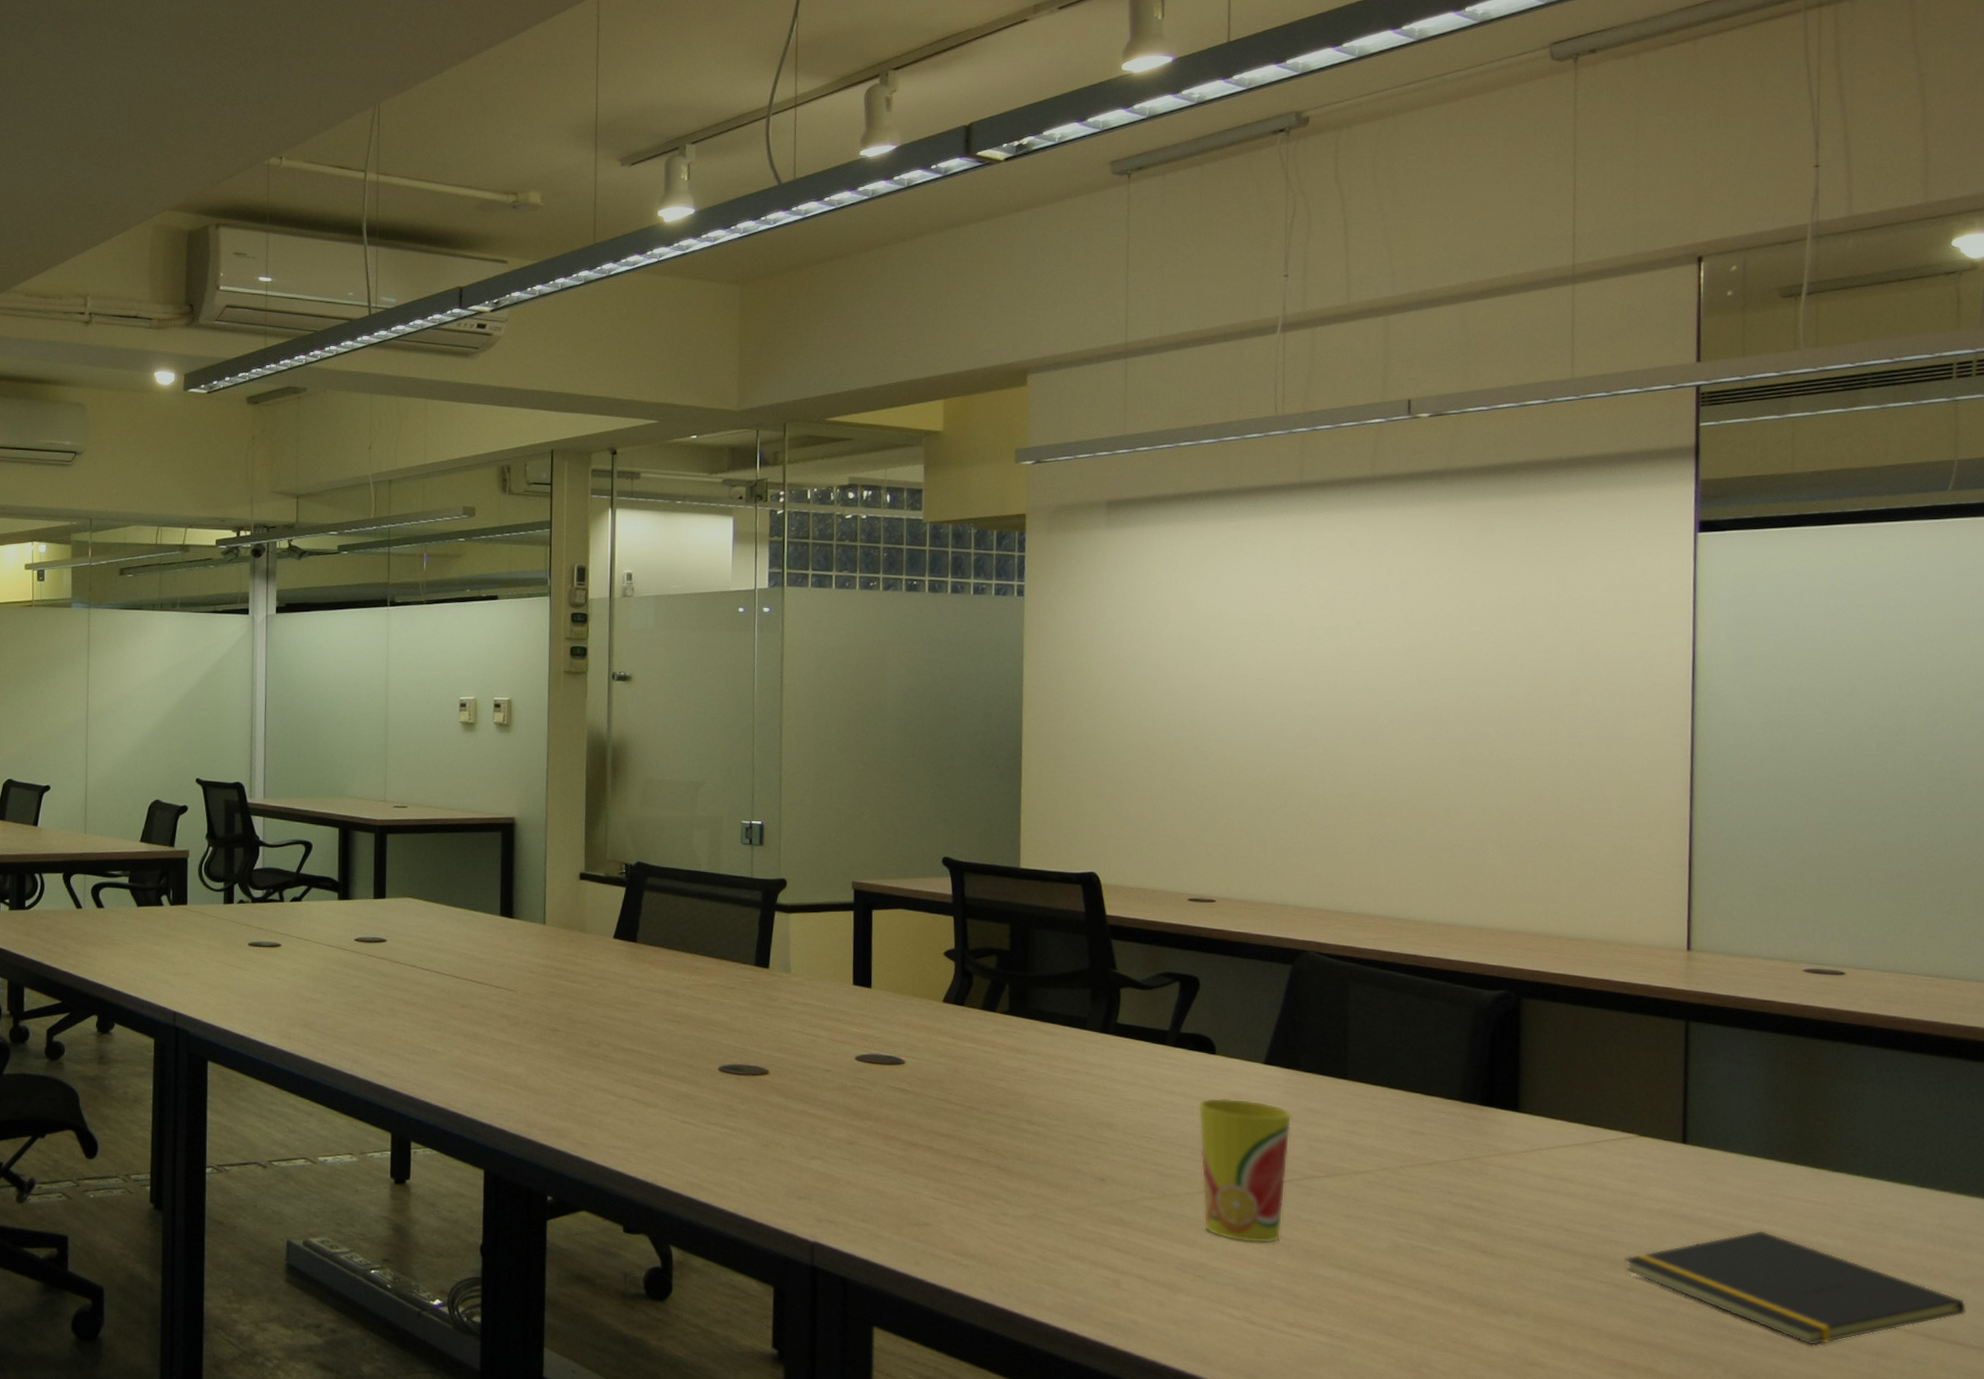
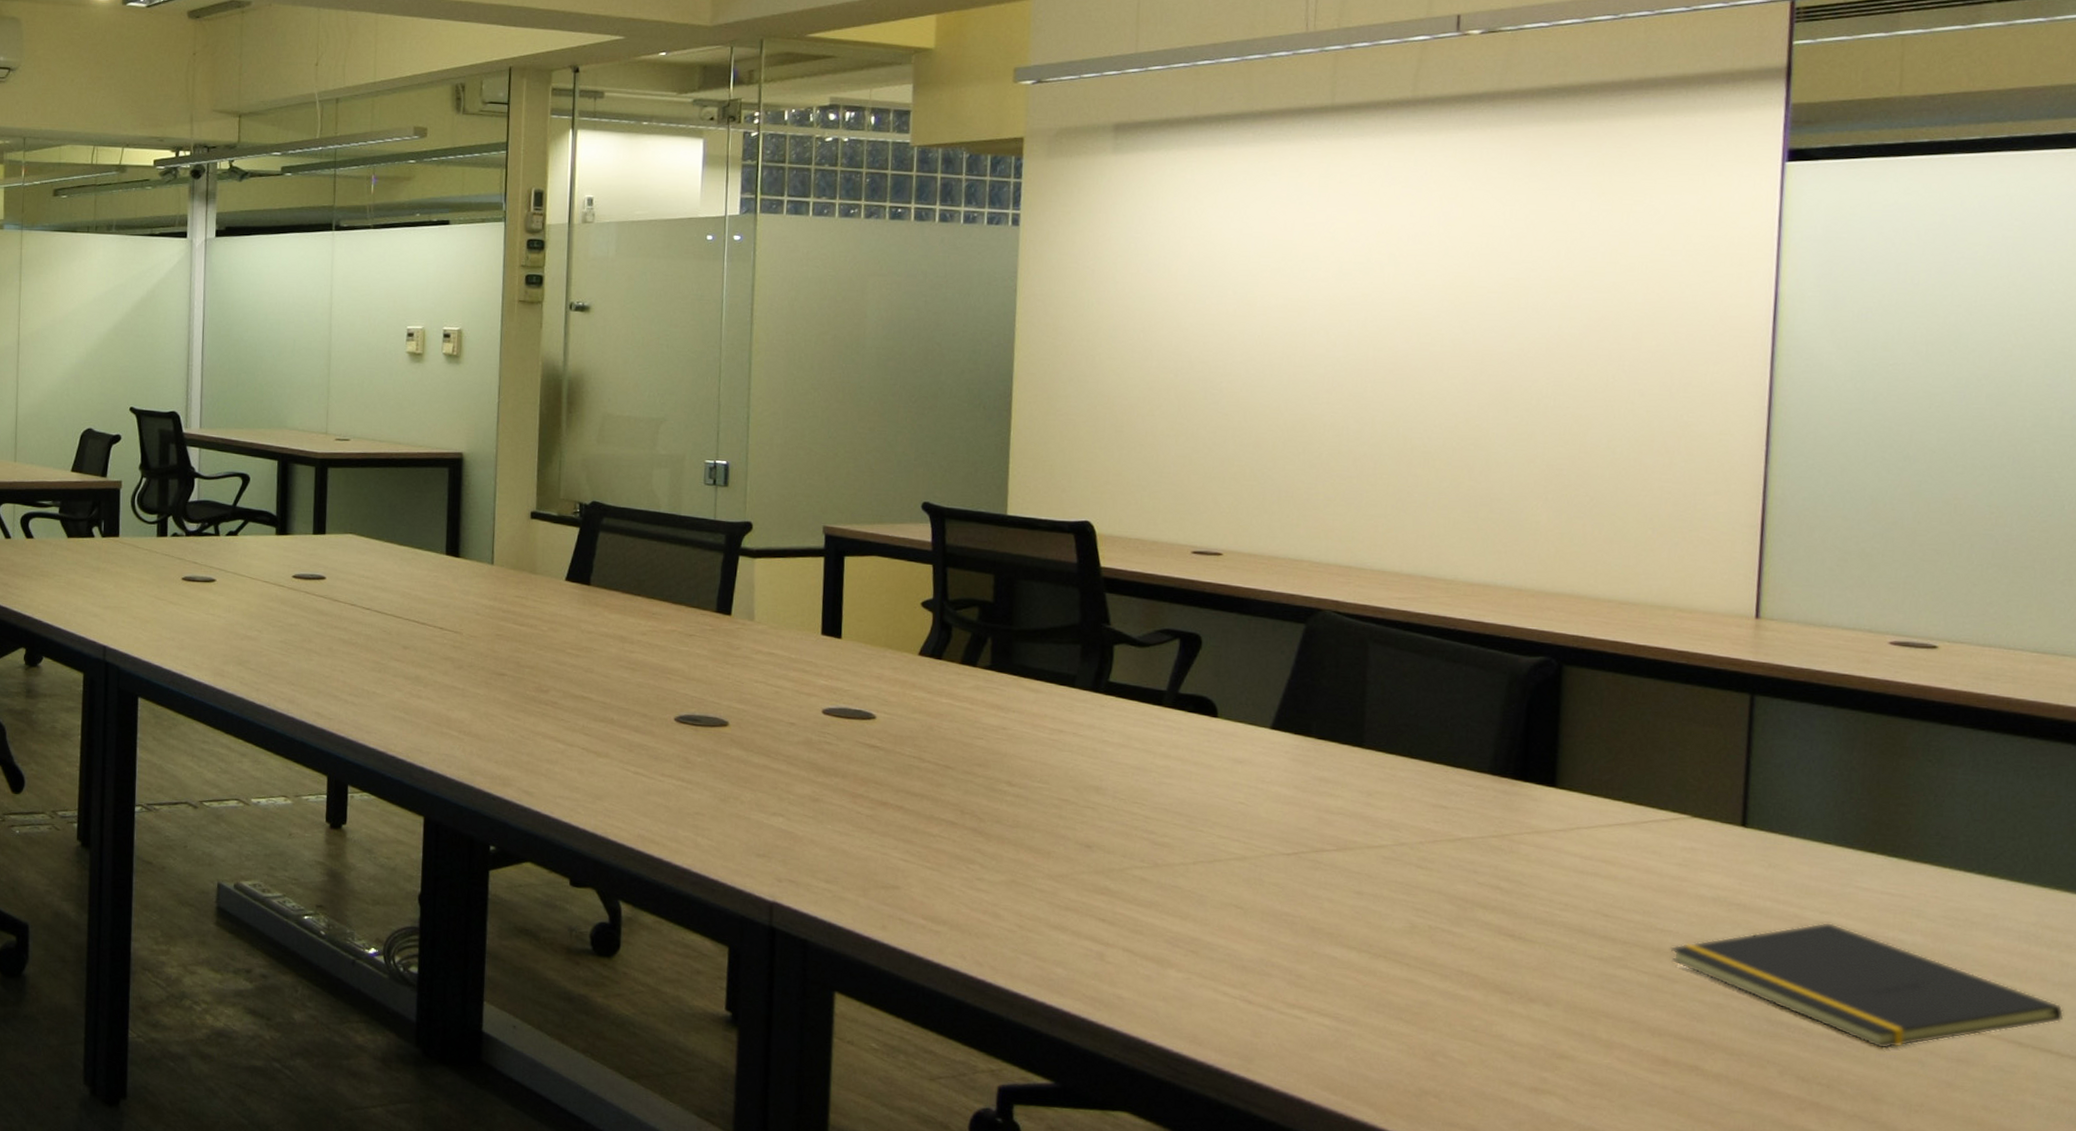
cup: present [1198,1097,1292,1244] -> none [1196,763,1301,920]

